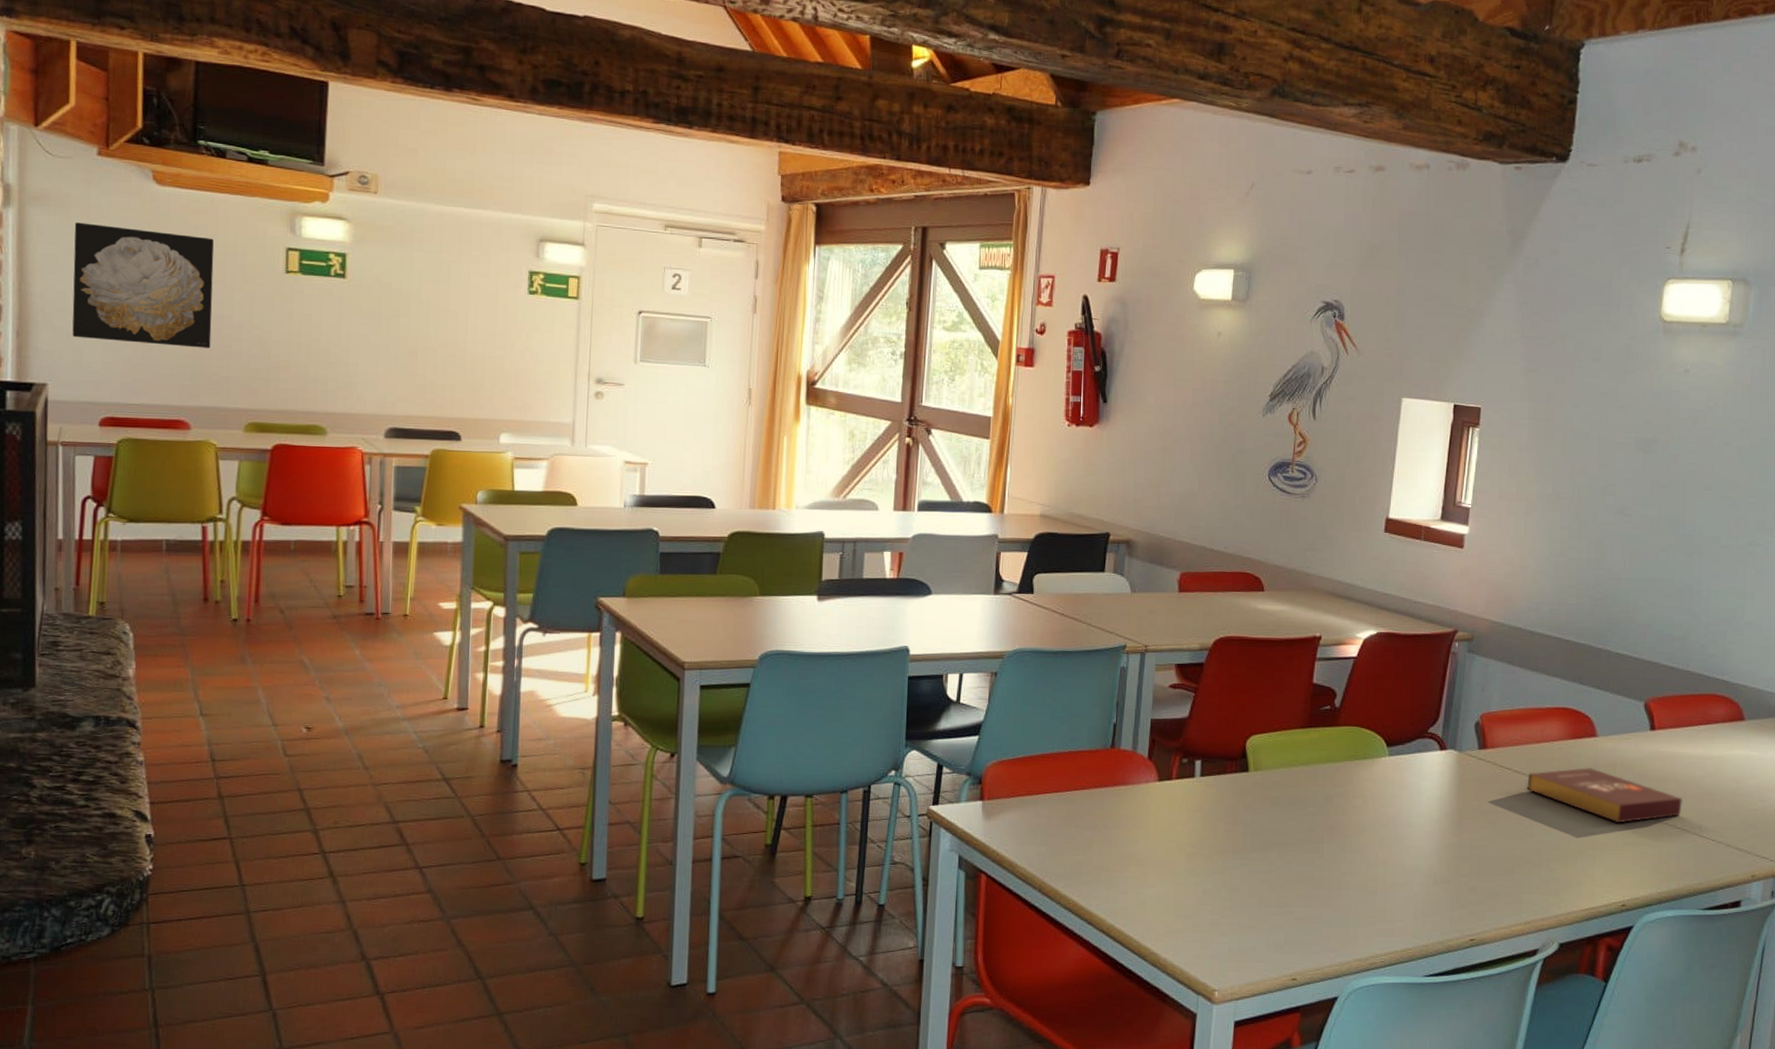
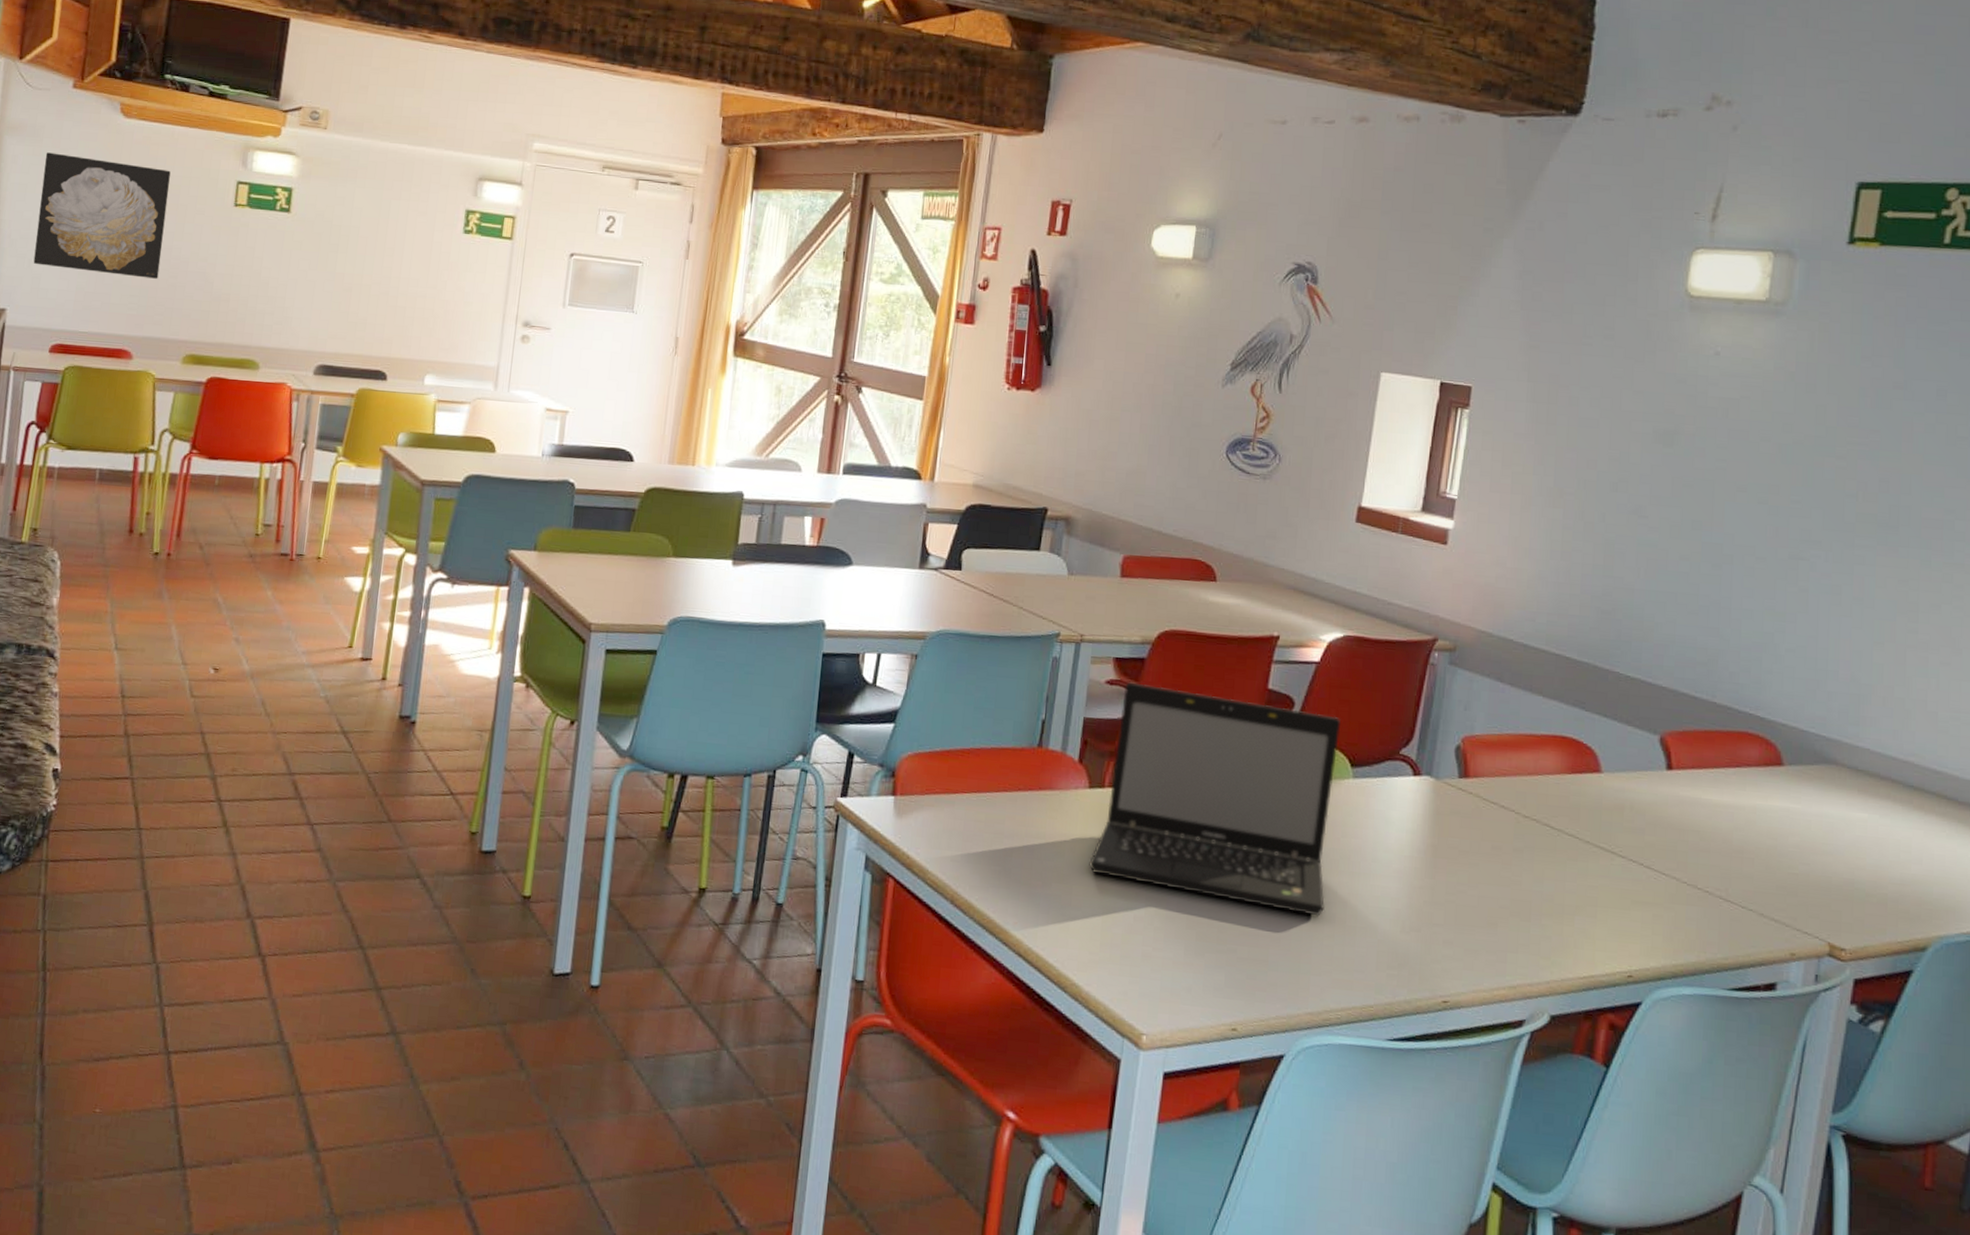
laptop: none [1161,685,1376,877] -> present [1089,682,1340,917]
book: present [1527,768,1682,823] -> none [1515,808,1705,878]

